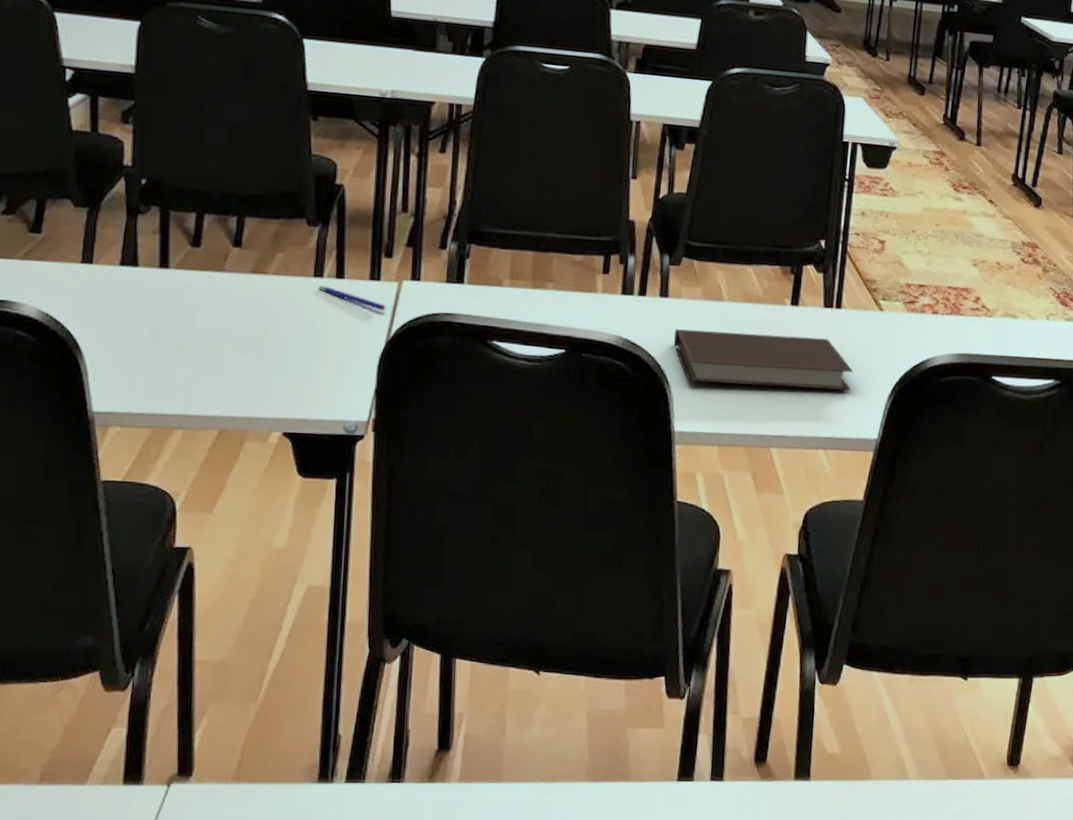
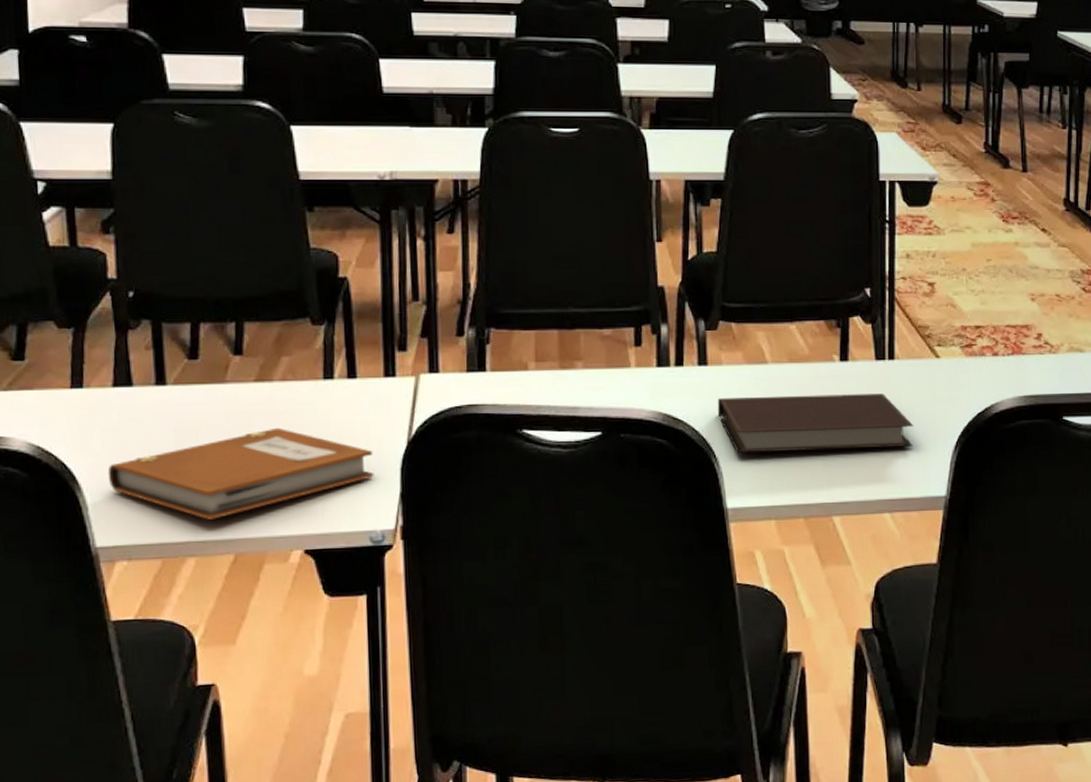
notebook: none [108,317,354,397] -> present [107,427,374,520]
pen: present [319,285,386,311] -> none [330,387,405,409]

